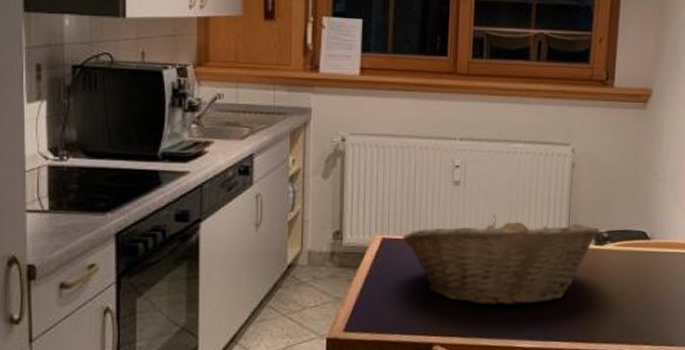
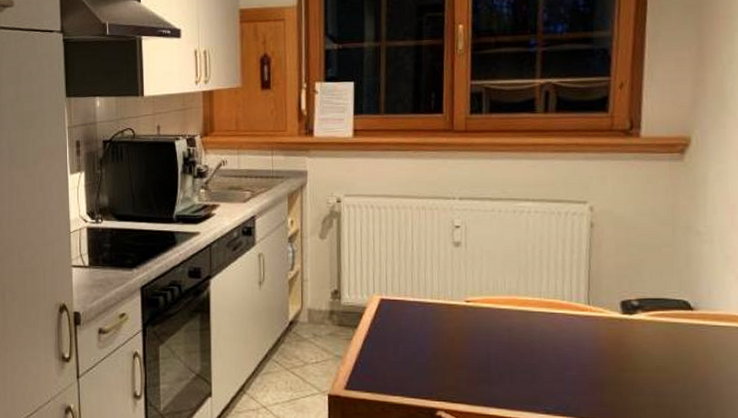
fruit basket: present [402,214,600,306] -> none [401,277,628,376]

